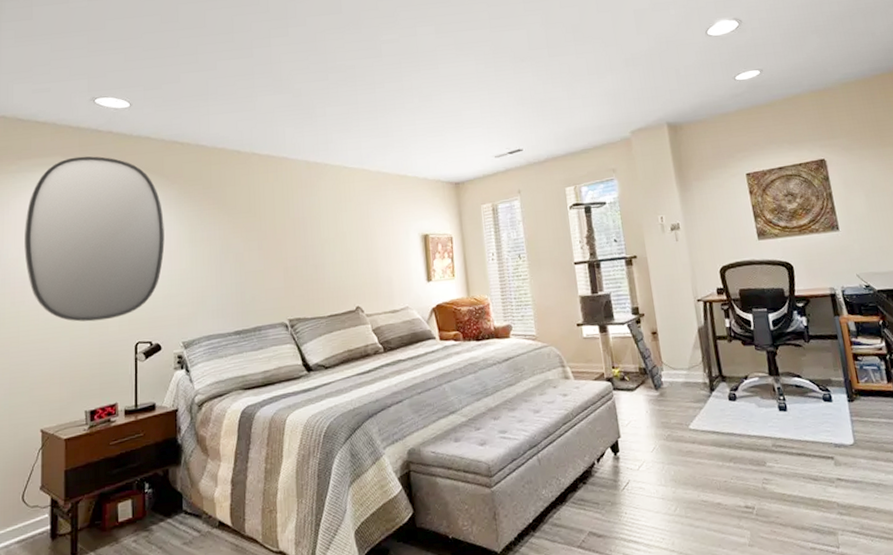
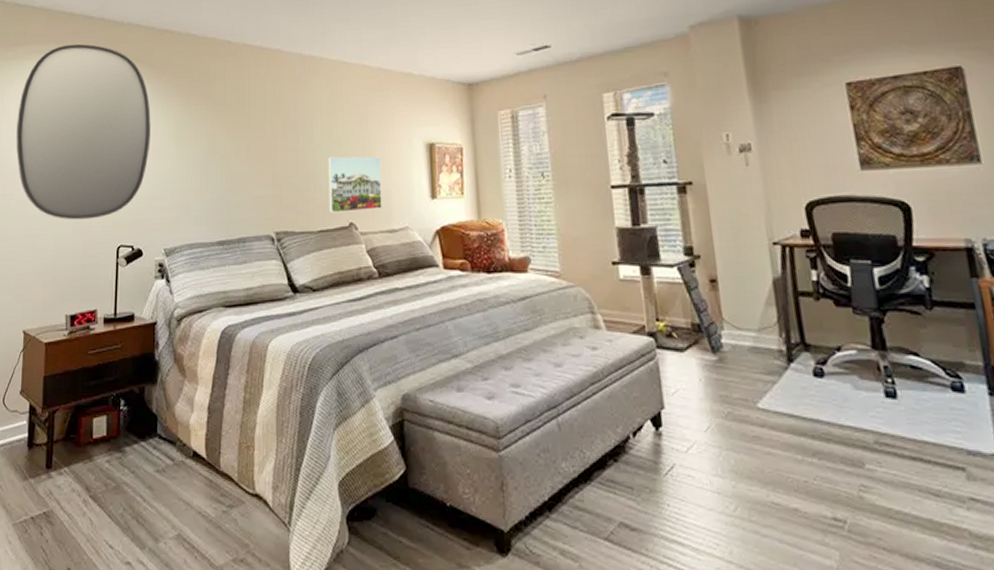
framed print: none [334,248,385,299] -> present [328,156,382,213]

